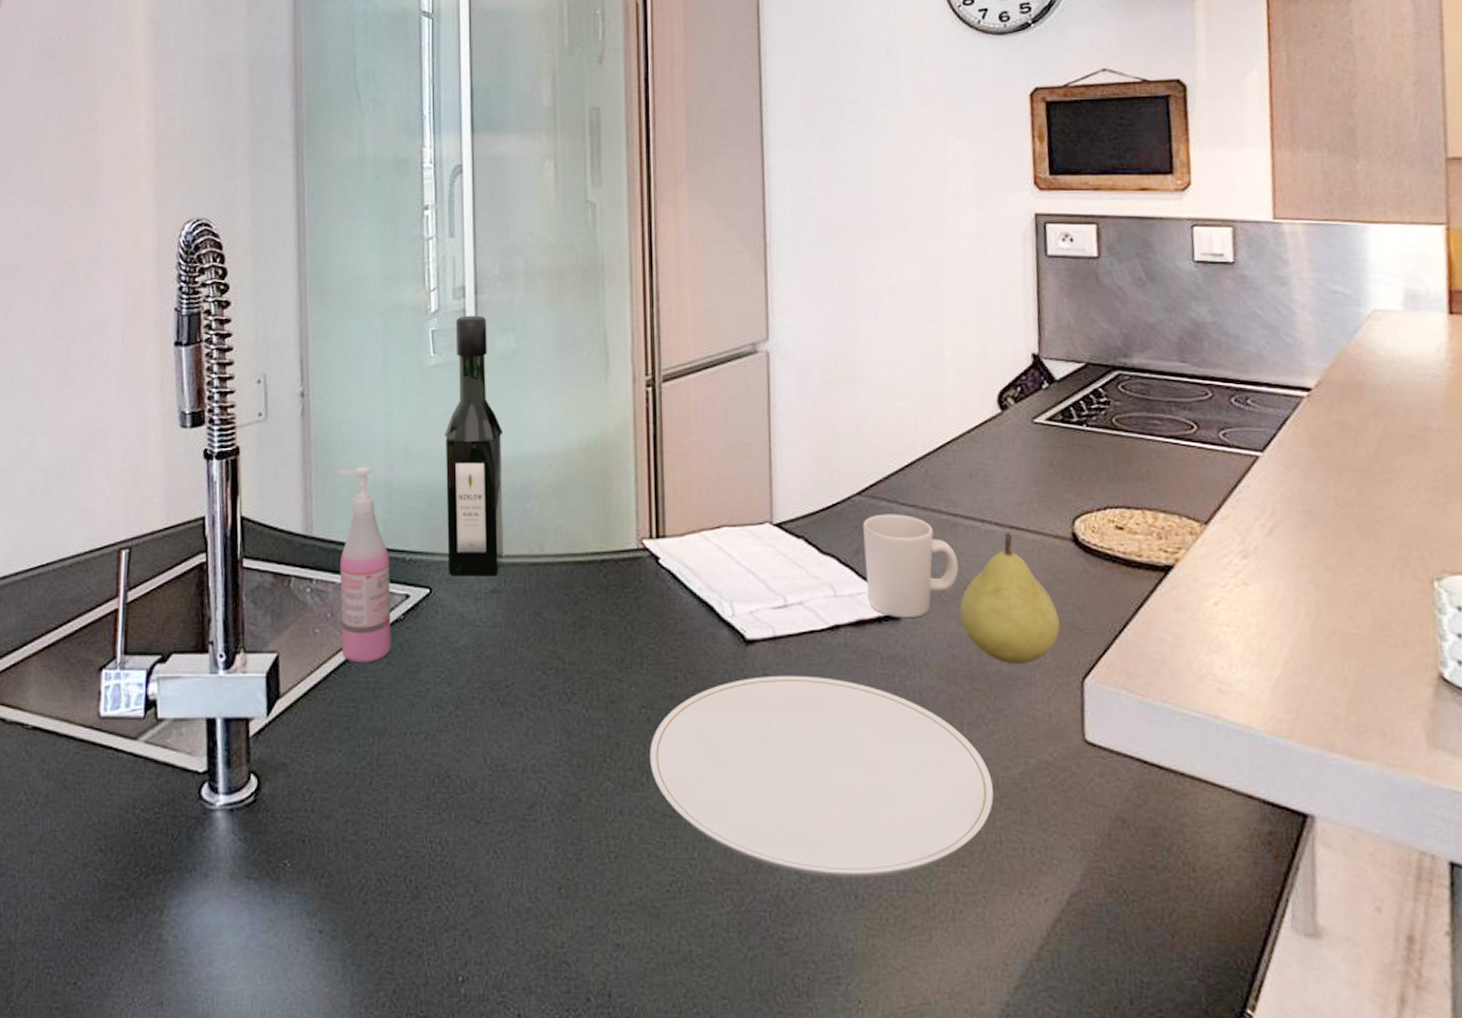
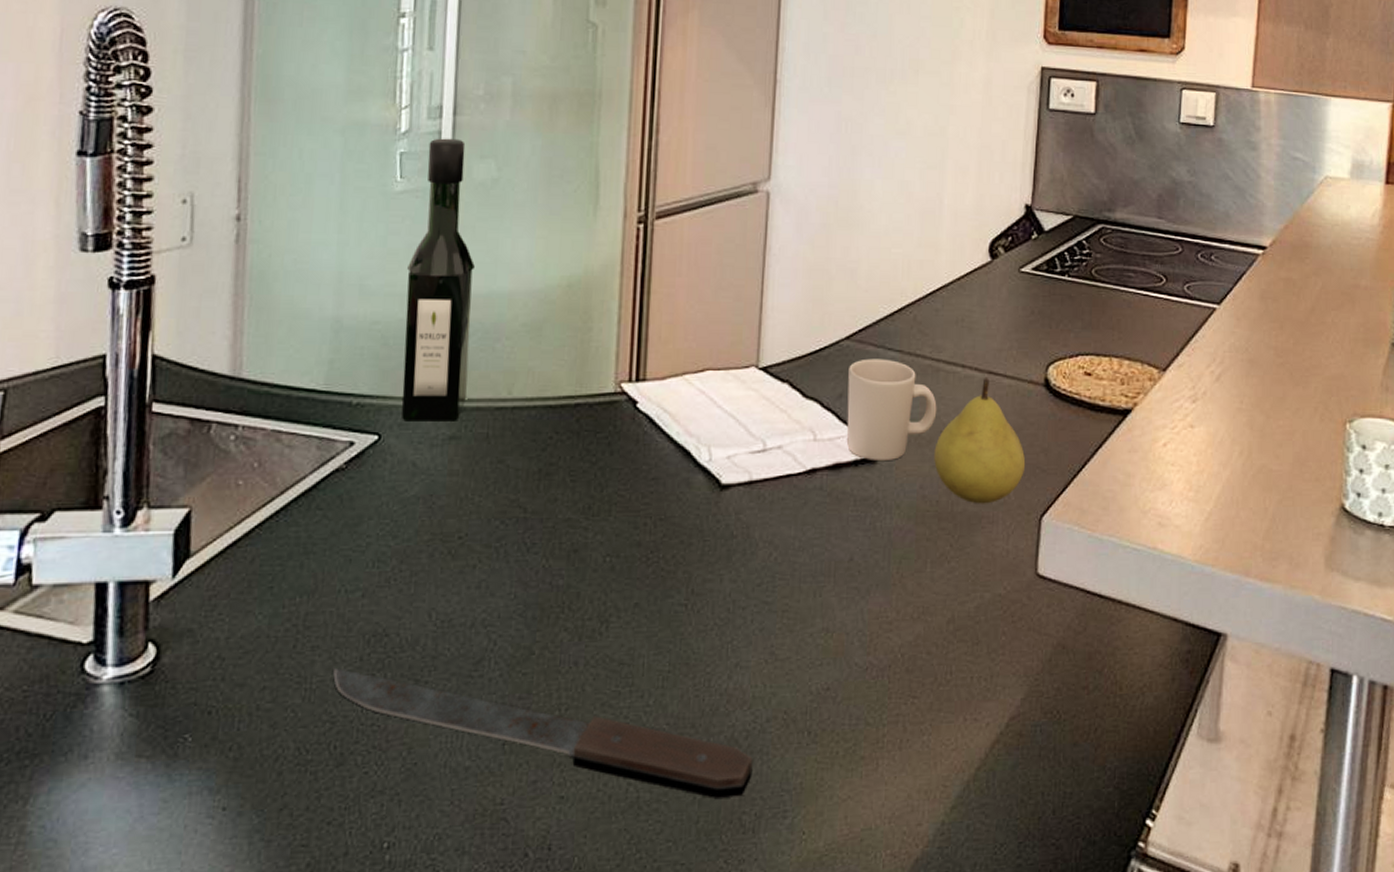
soap dispenser: present [337,466,391,663] -> none [269,300,333,517]
kitchen knife: none [405,806,802,958] -> present [333,668,753,798]
plate: present [650,675,994,878] -> none [611,519,949,716]

